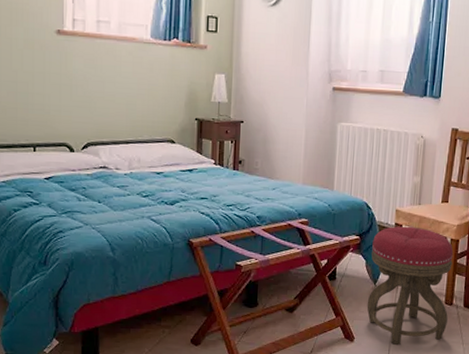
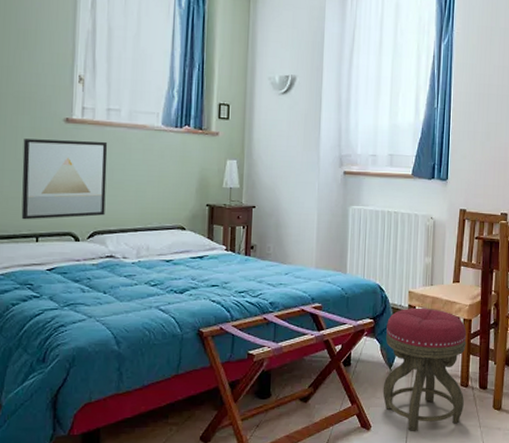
wall art: none [18,50,99,130] -> present [21,138,108,220]

